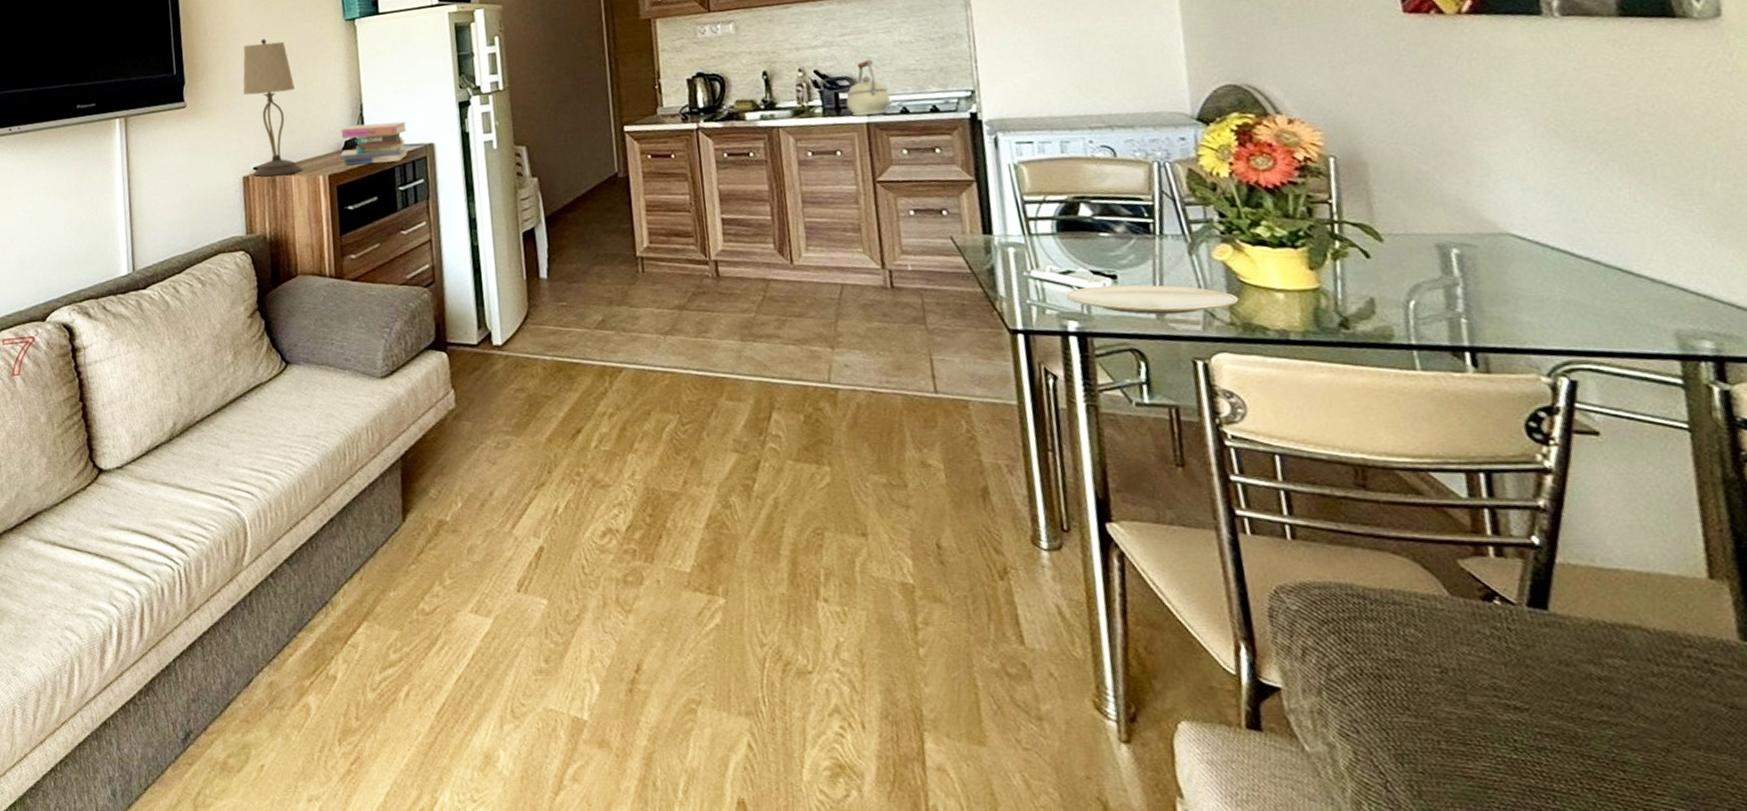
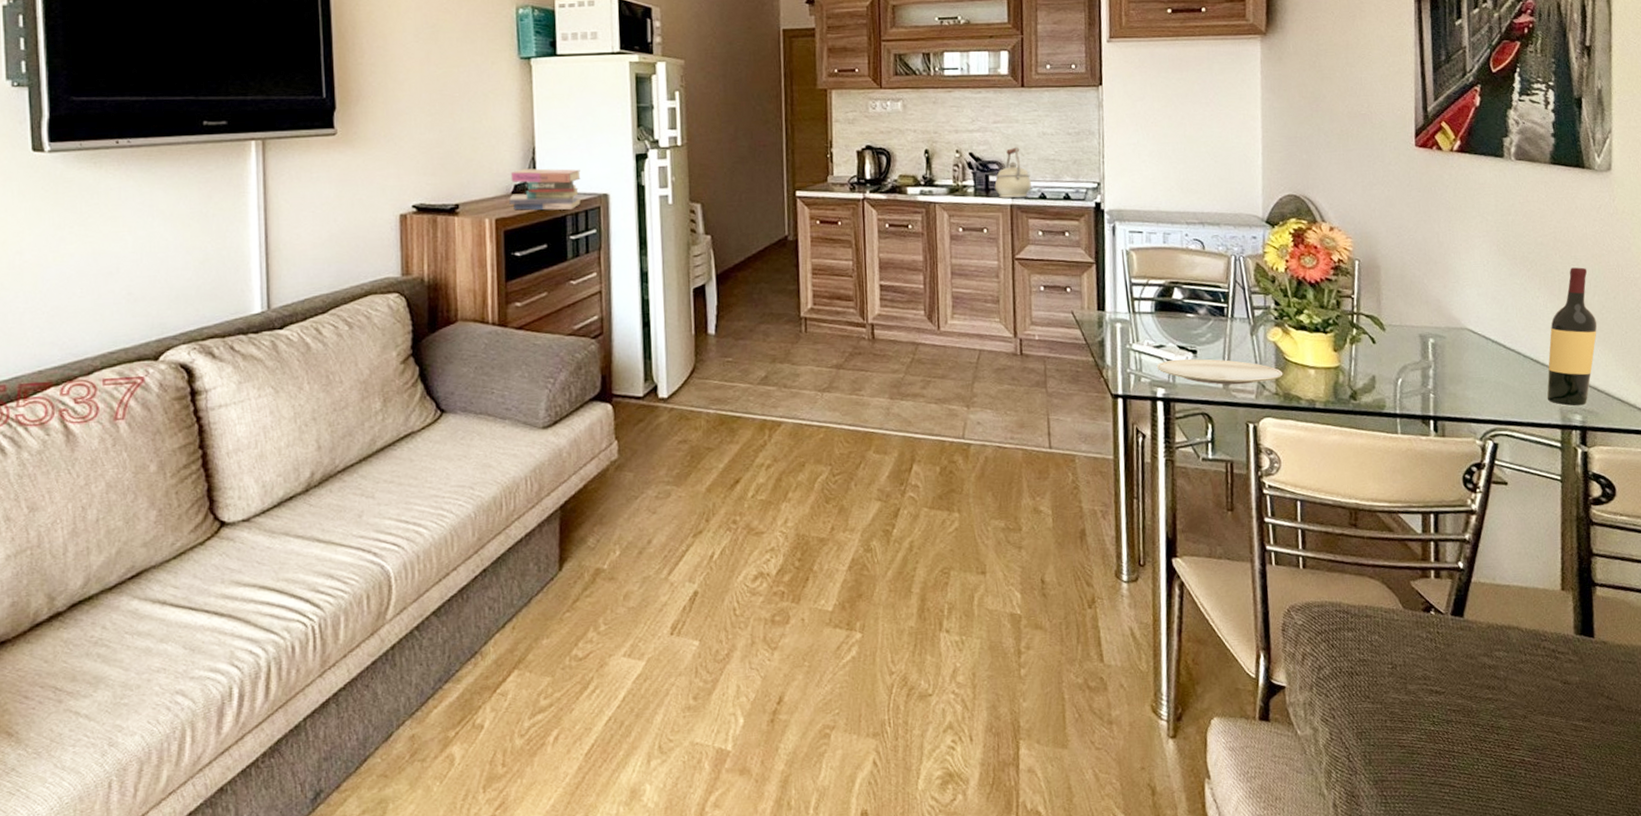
table lamp: present [243,38,302,177] -> none [403,68,467,216]
wine bottle: none [1645,145,1726,330] -> present [1546,267,1598,407]

